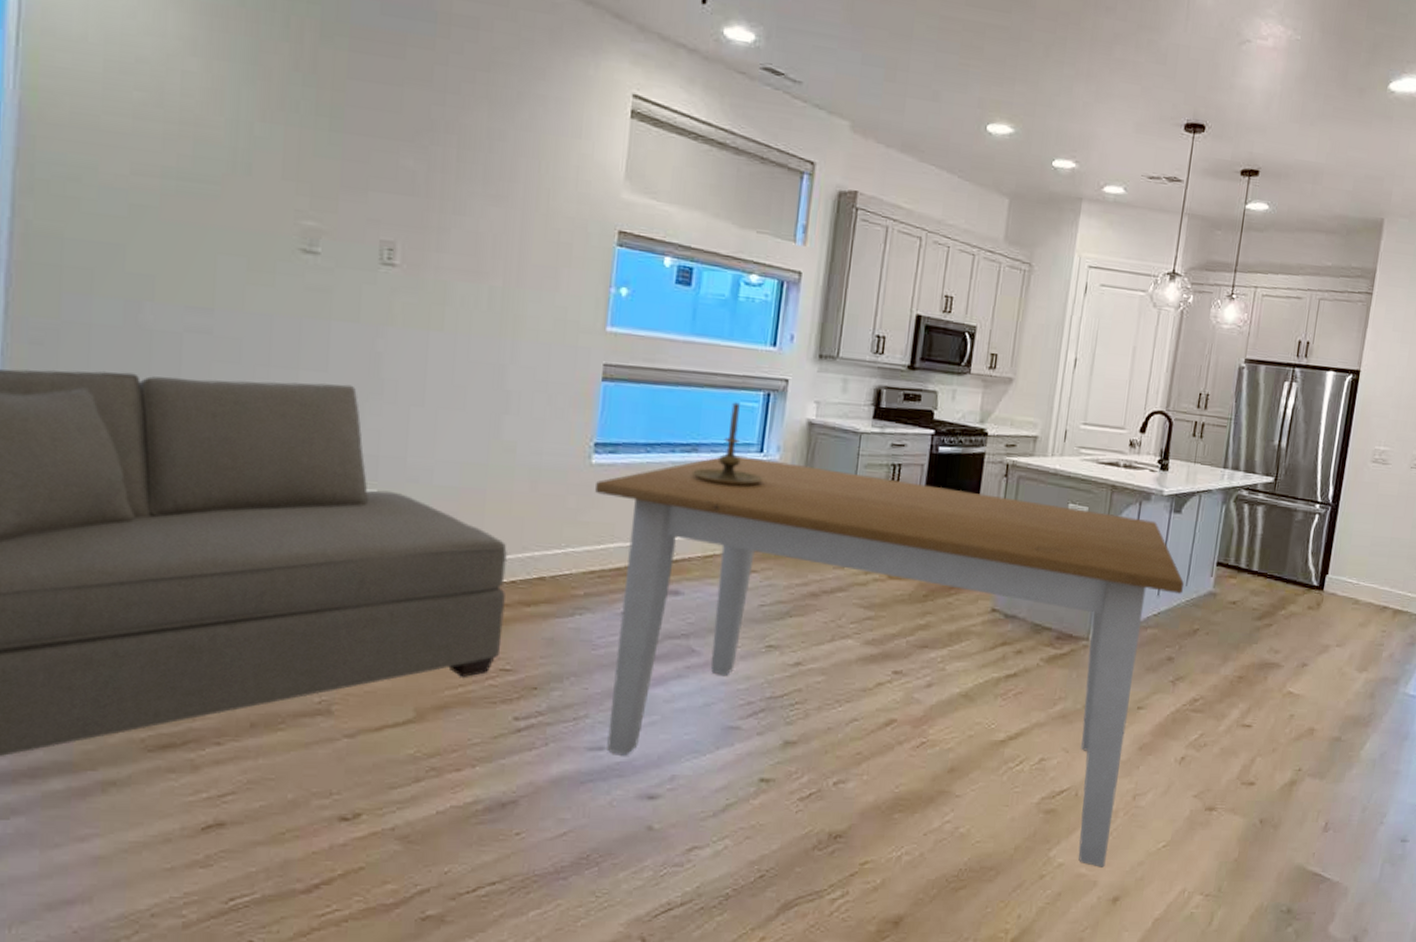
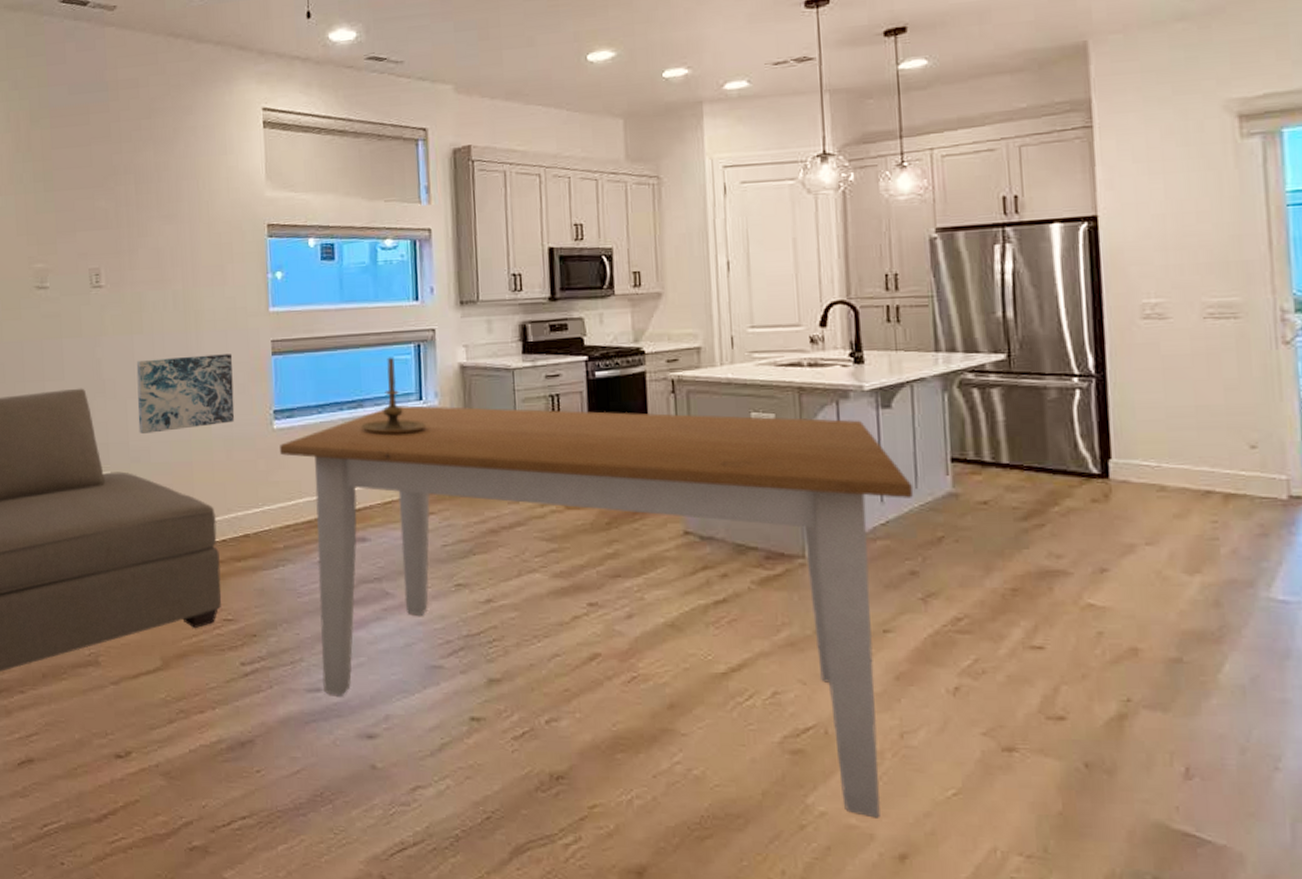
wall art: none [422,362,554,451] -> present [136,354,235,435]

